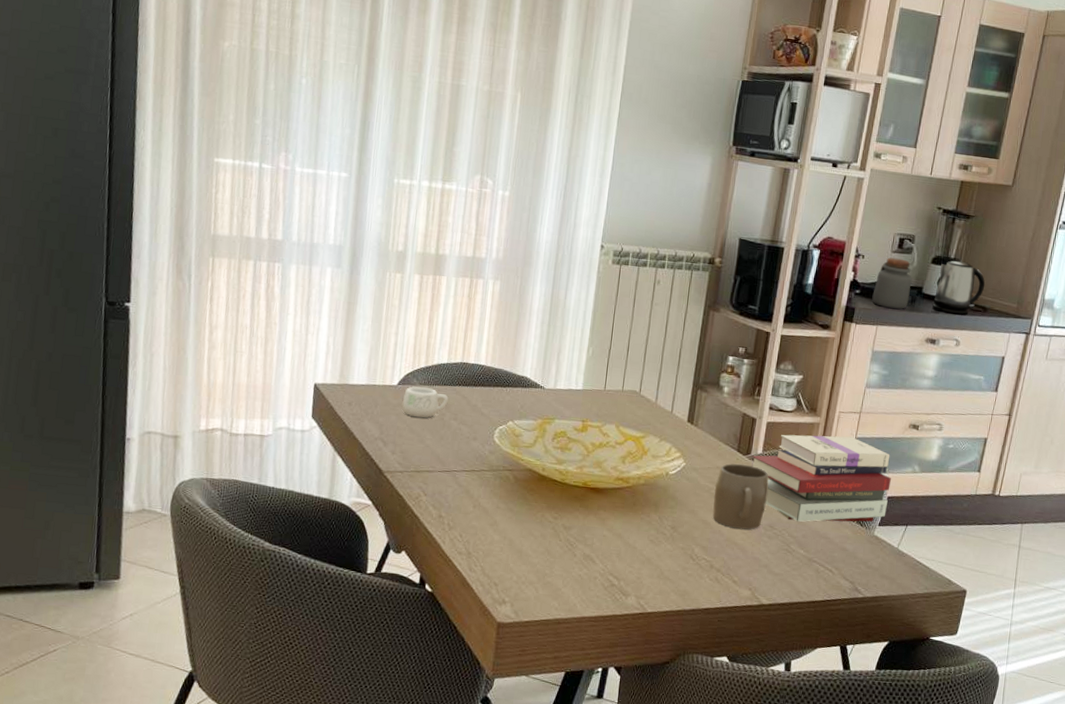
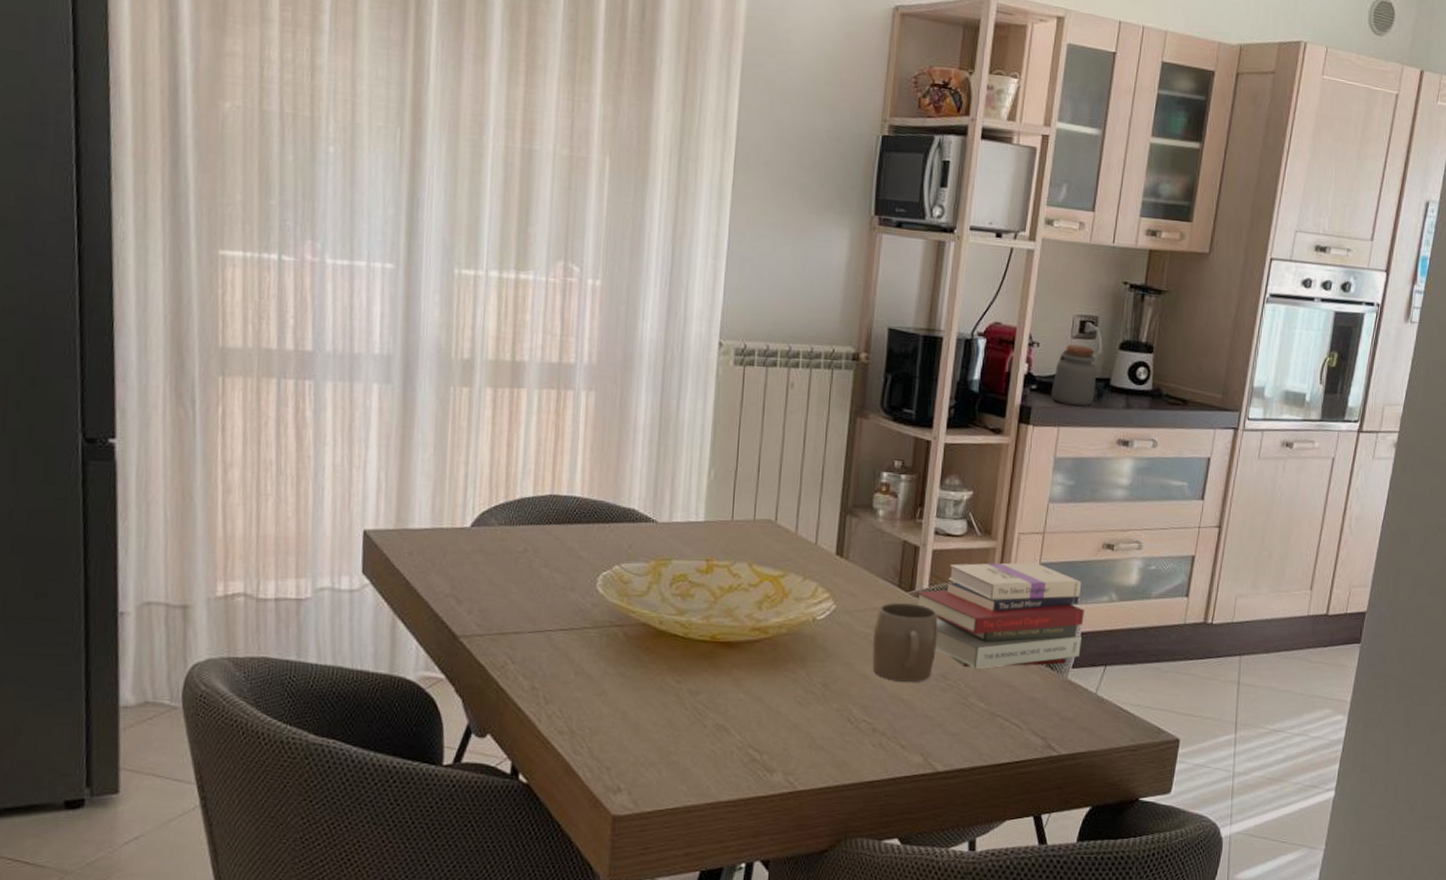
teacup: present [401,386,449,418] -> none [477,527,537,567]
kettle: present [932,260,985,316] -> none [1123,344,1184,411]

